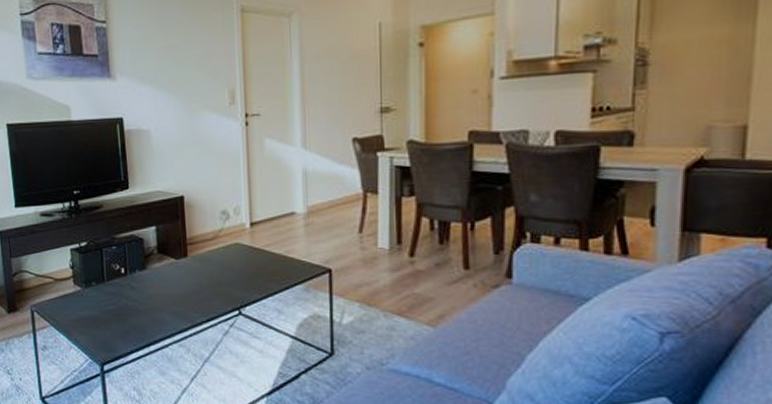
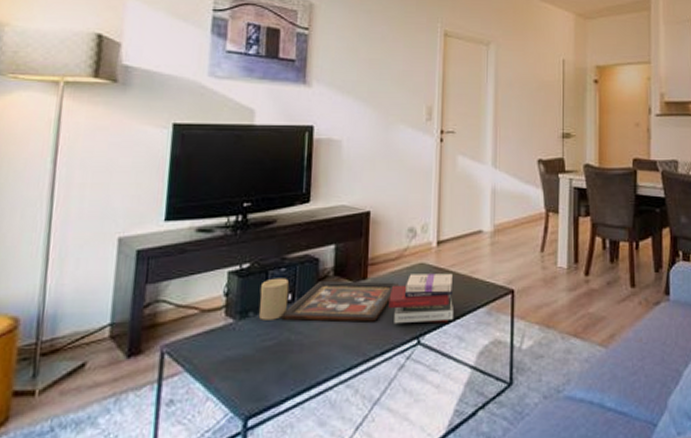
candle: none [97,254,122,289] -> present [259,278,289,320]
decorative tray: none [118,257,217,294] -> present [281,280,398,323]
books: none [209,252,271,297] -> present [389,273,454,324]

